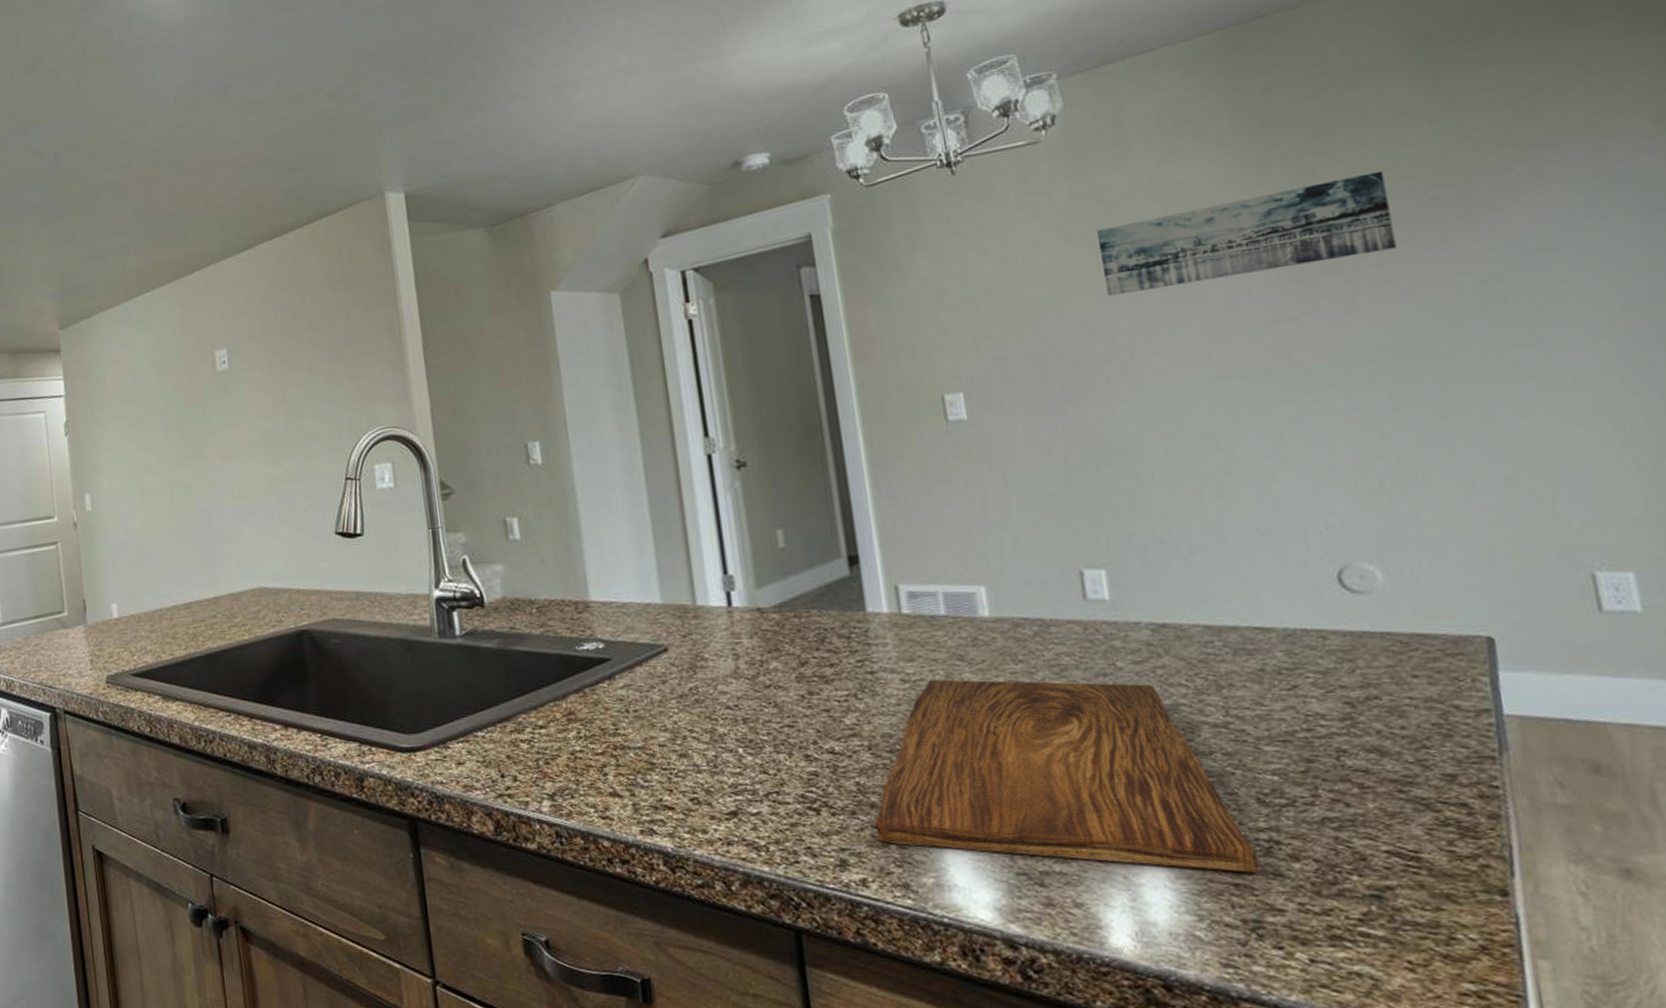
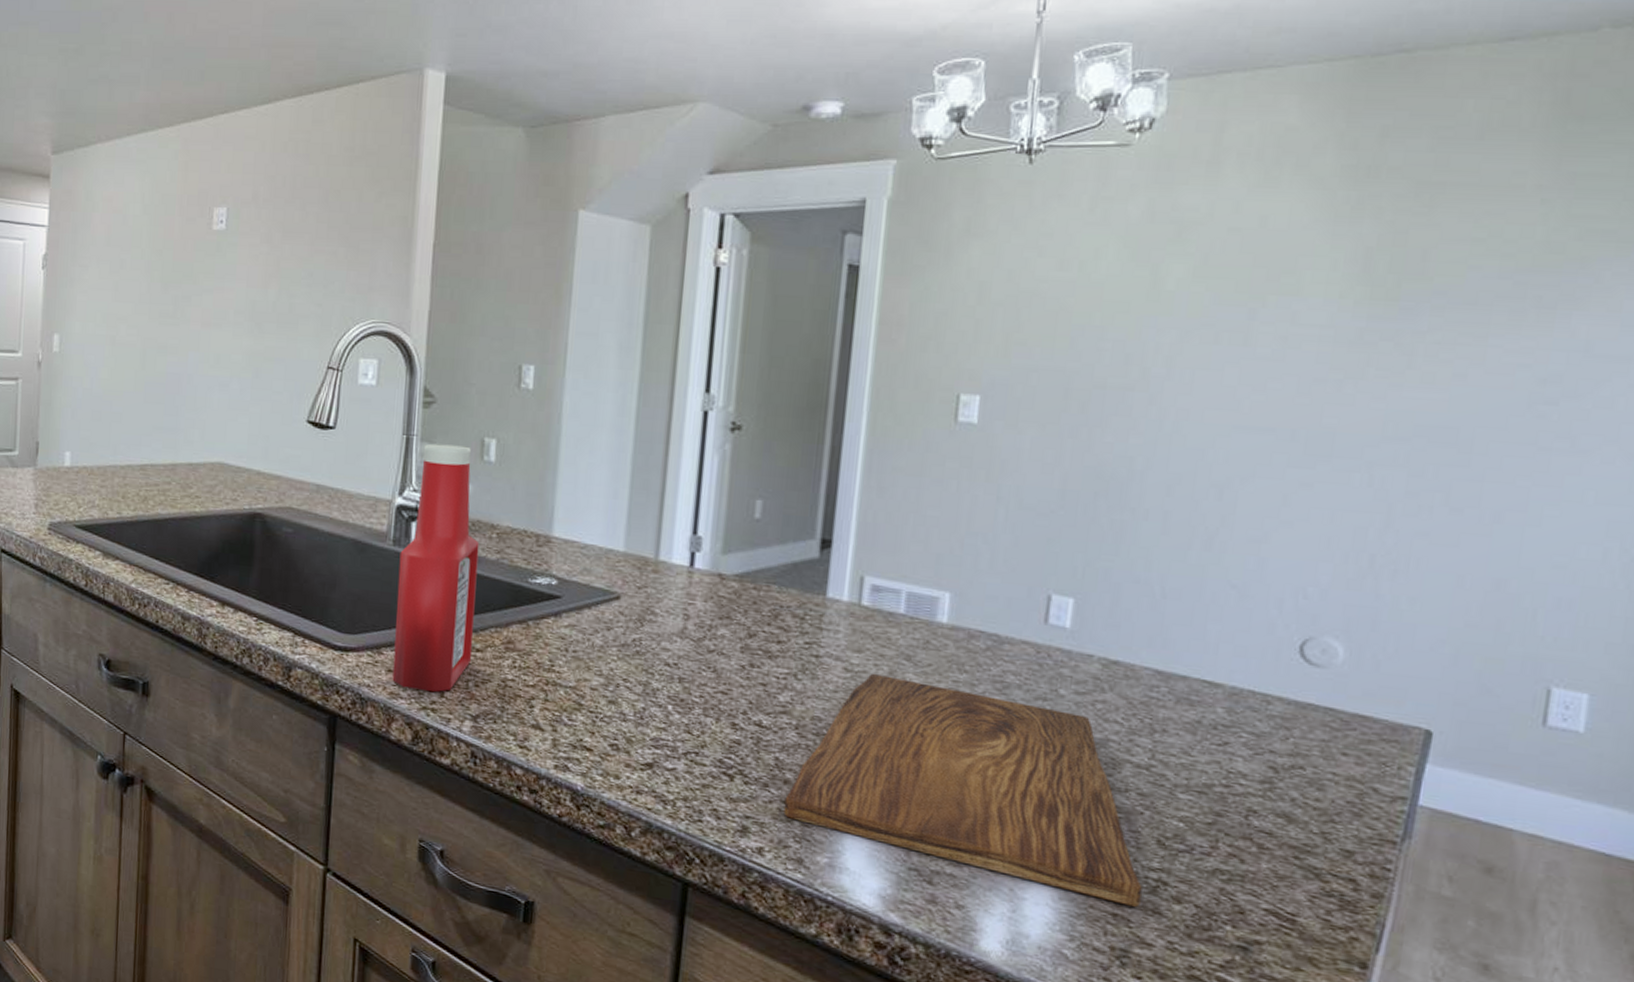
ketchup bottle: none [447,529,538,778] -> present [392,443,480,693]
wall art: present [1096,171,1397,297] -> none [1155,243,1476,329]

